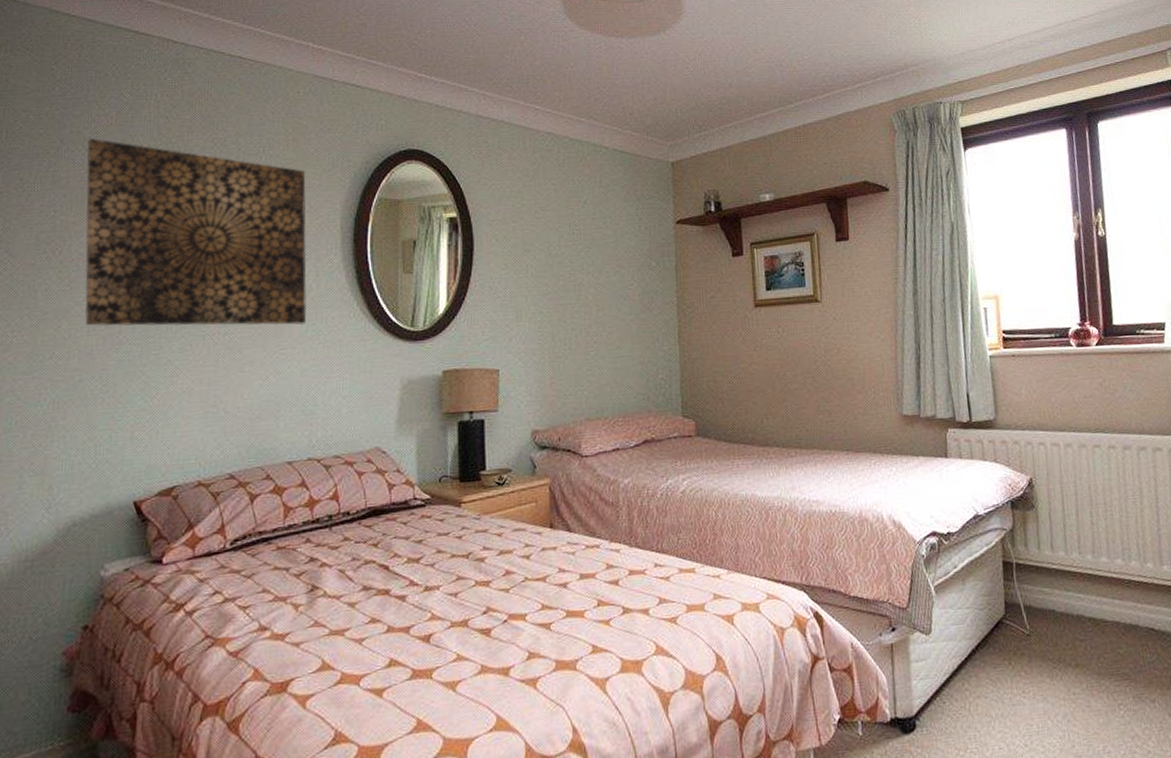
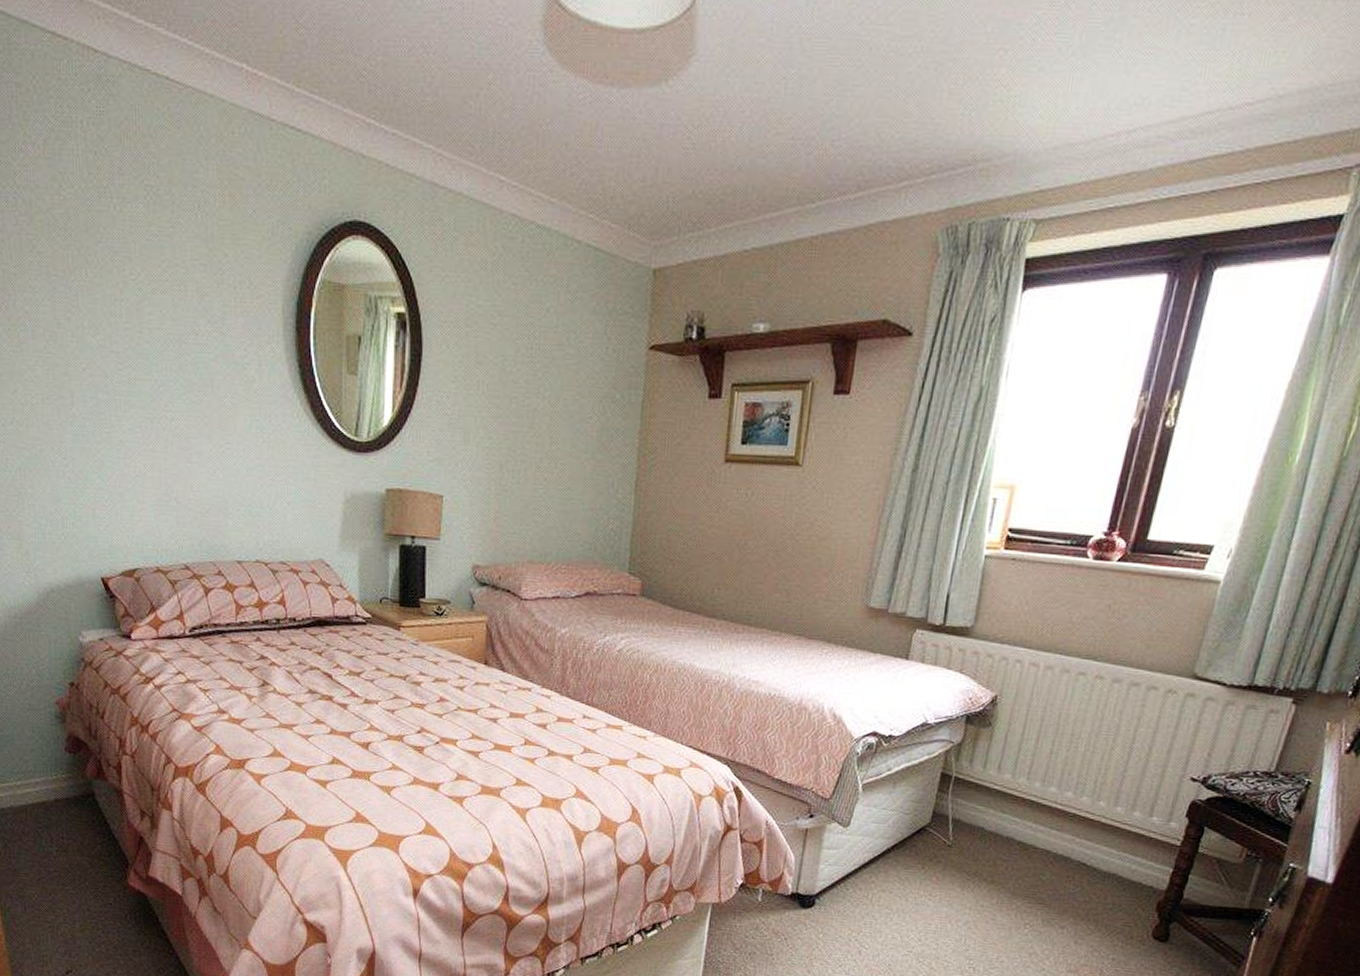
wall art: present [85,137,307,327] -> none [17,171,250,420]

